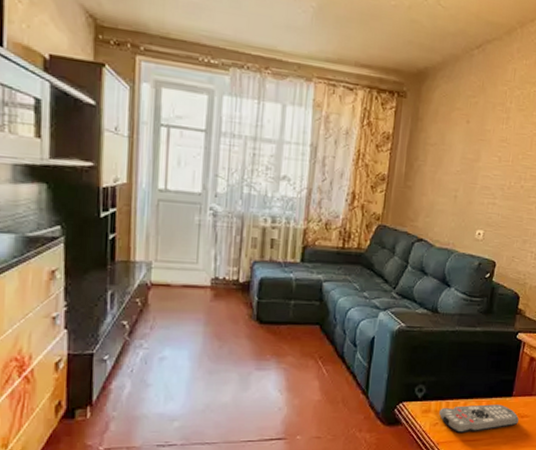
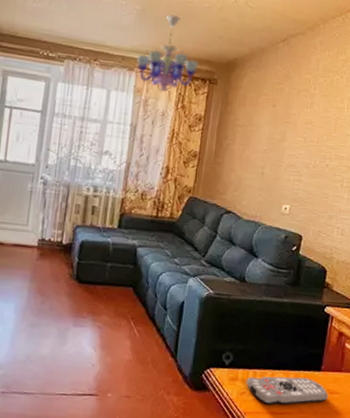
chandelier: none [315,14,386,107] -> present [137,15,199,92]

